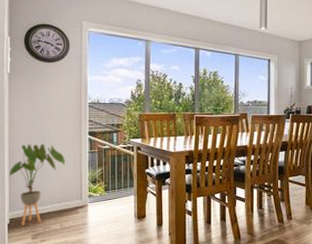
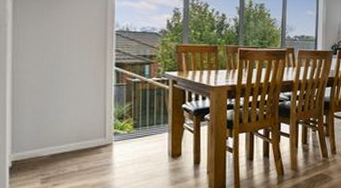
house plant: present [8,143,65,225] -> none [11,75,85,168]

